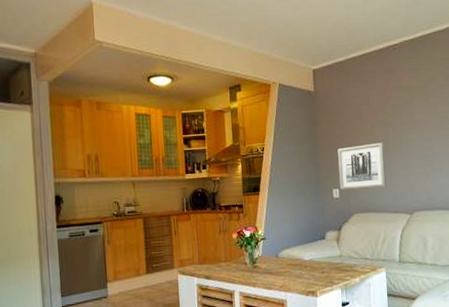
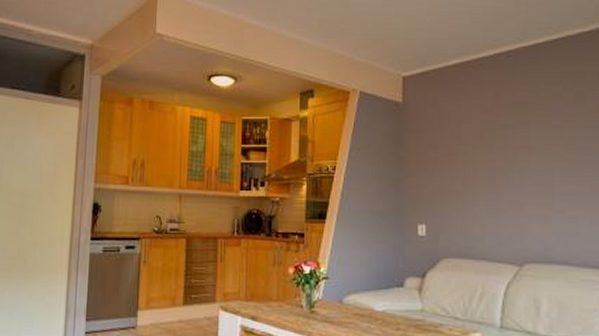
wall art: present [337,142,387,190] -> none [427,170,489,228]

